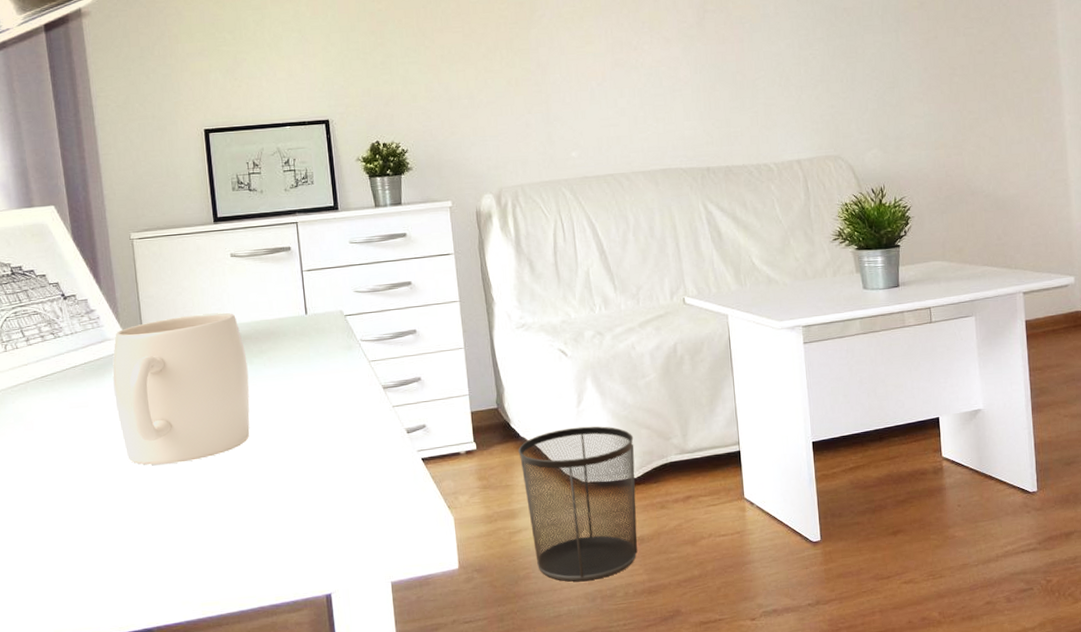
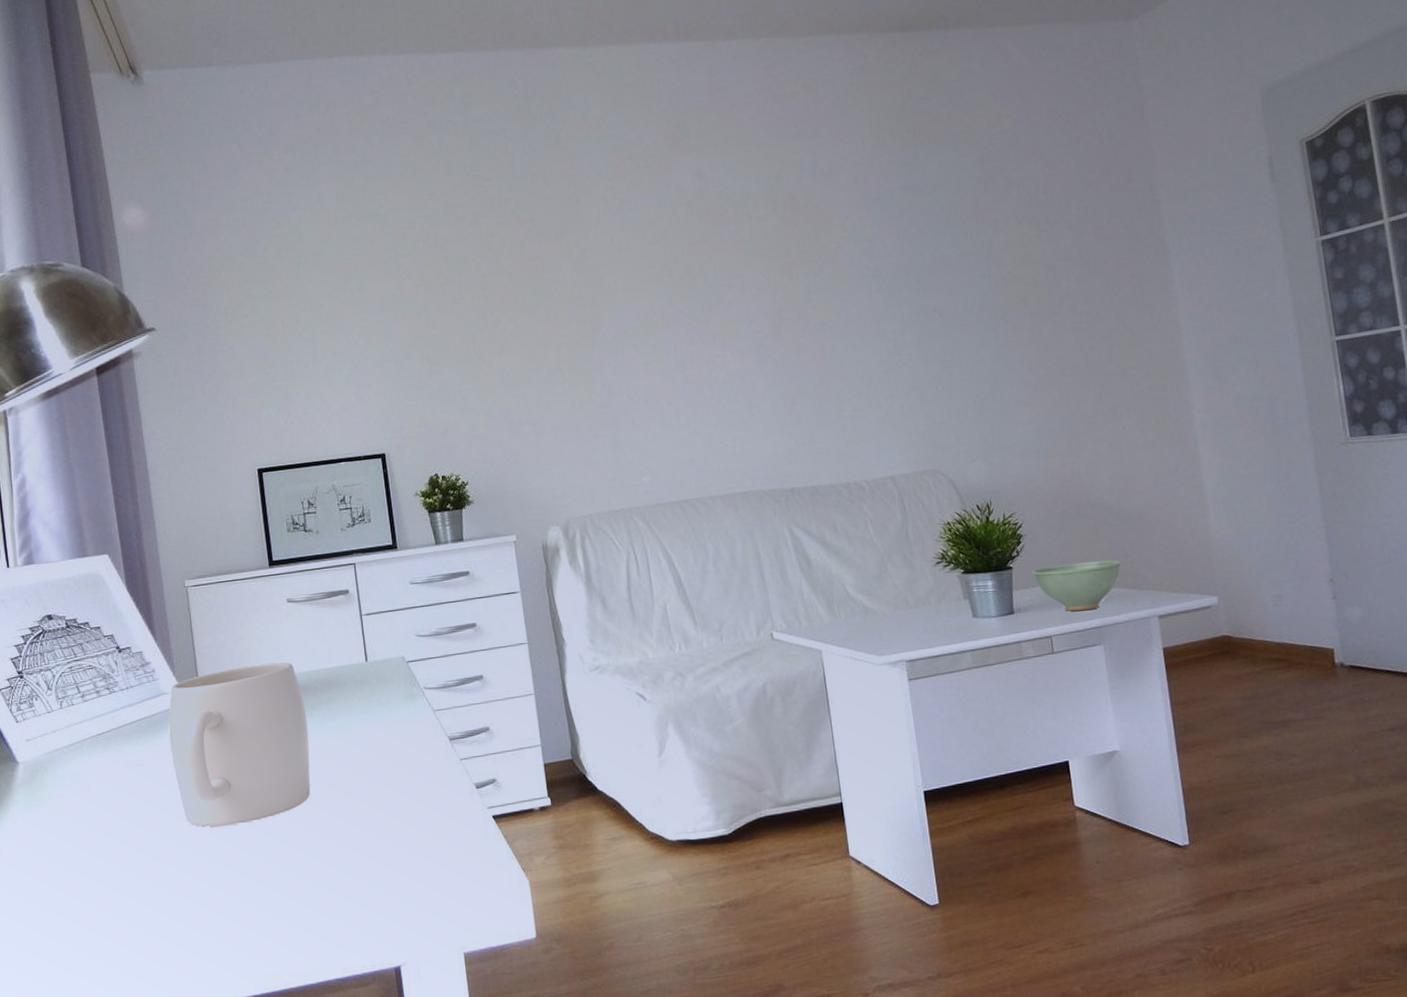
waste bin: present [518,426,637,582] -> none [596,777,732,952]
bowl: none [916,241,994,286] -> present [1031,560,1121,611]

